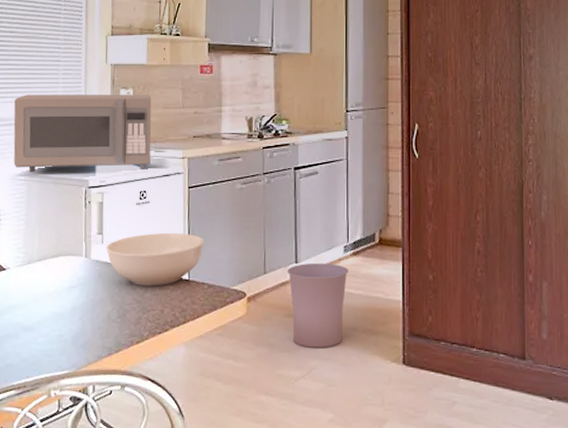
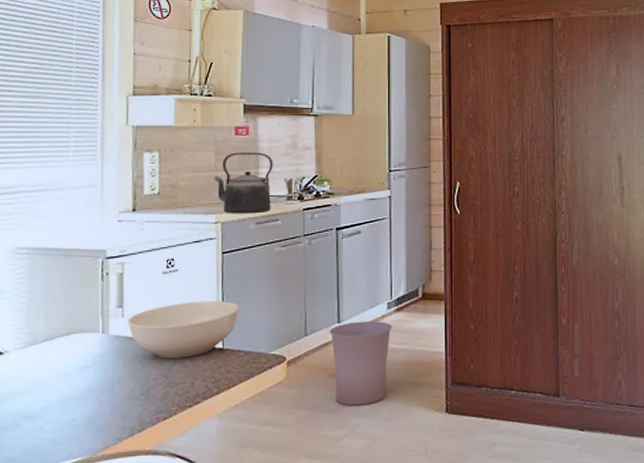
microwave: present [13,94,152,173] -> none [13,158,180,245]
kettle: none [181,90,235,151] -> present [214,152,273,214]

